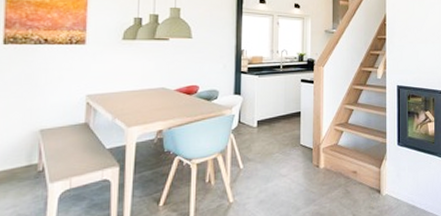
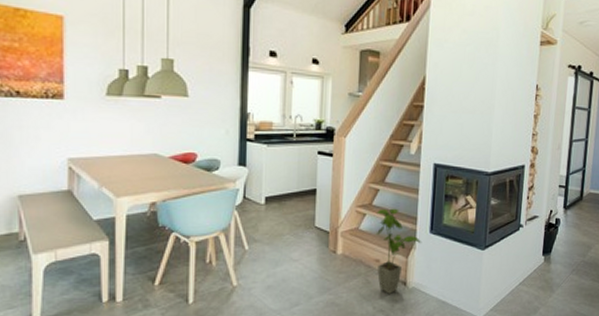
house plant: none [352,125,392,202] -> present [377,208,422,294]

